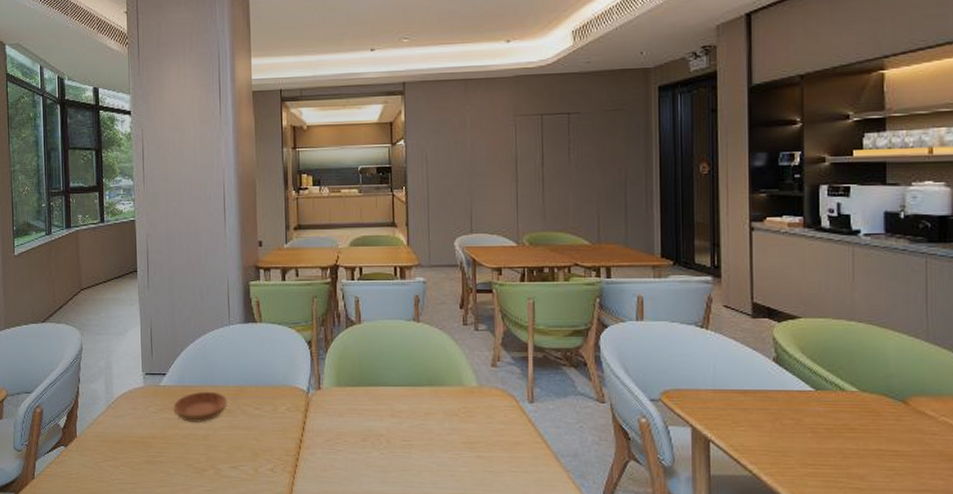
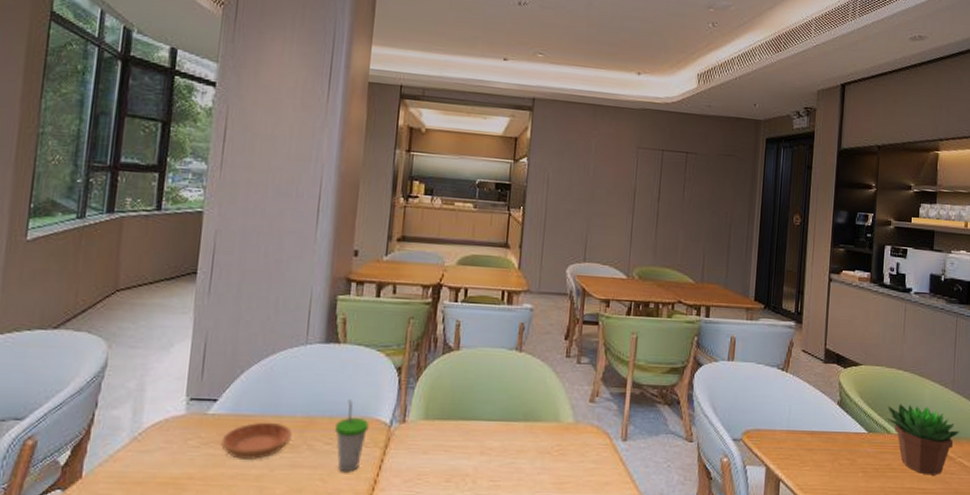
cup: none [262,371,290,433] -> present [335,399,369,473]
succulent plant: none [839,358,940,436] -> present [887,404,959,475]

